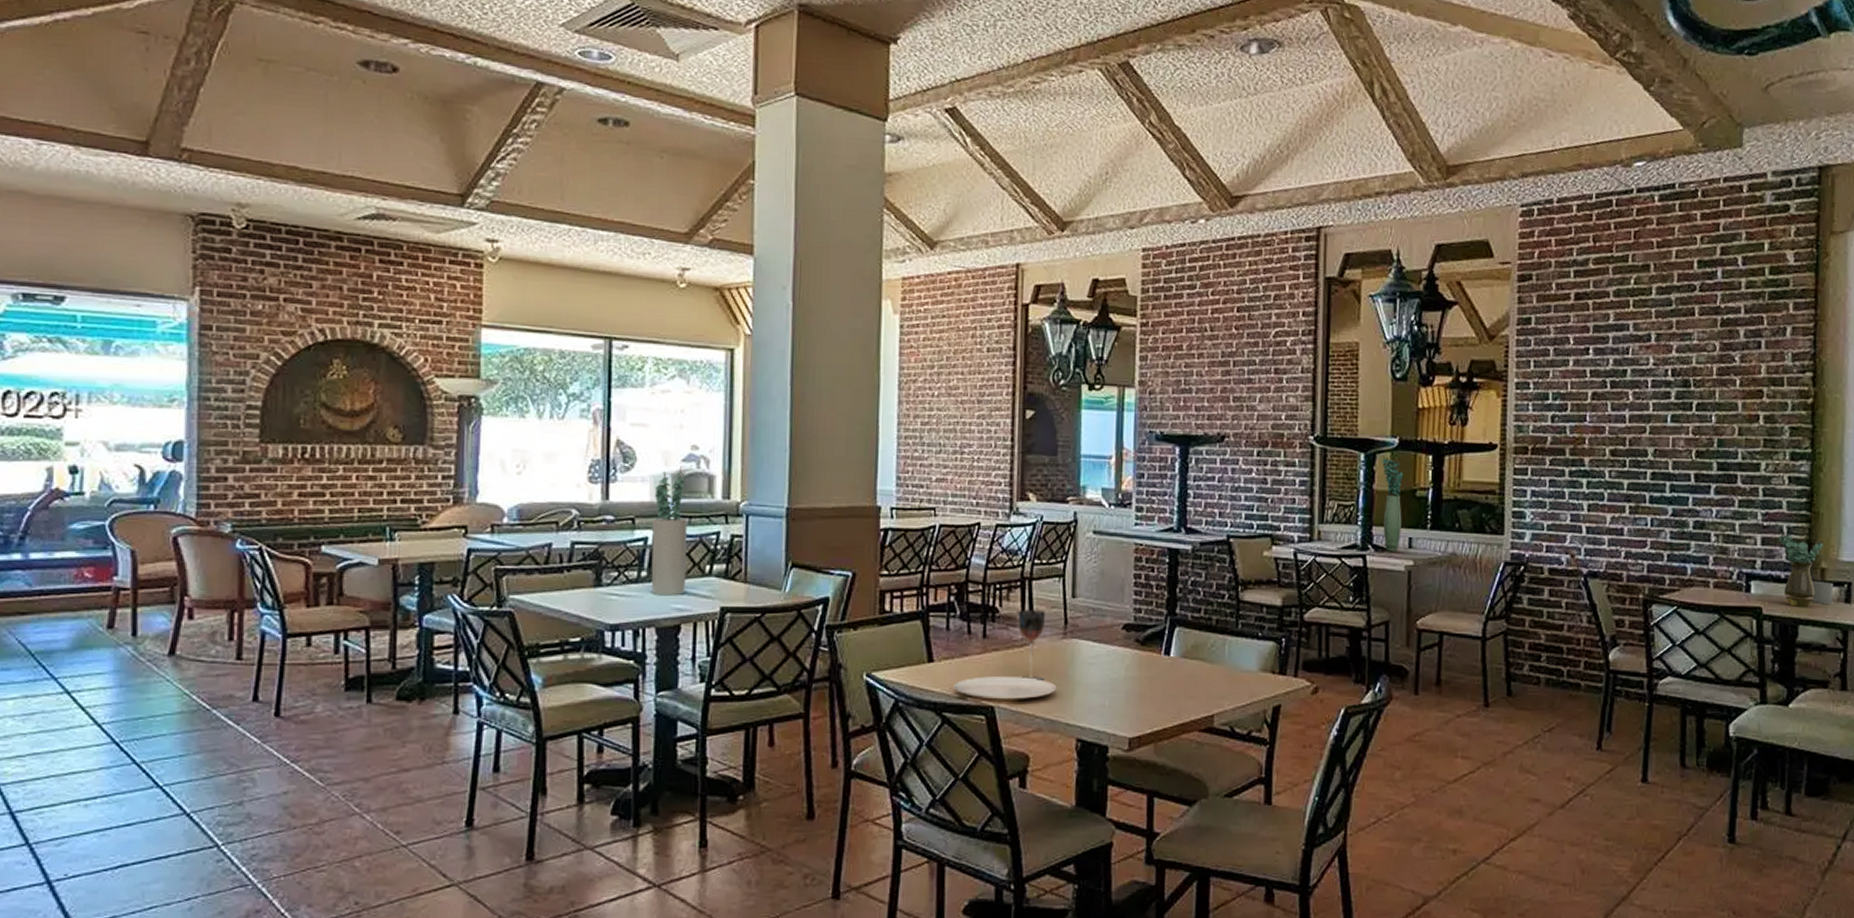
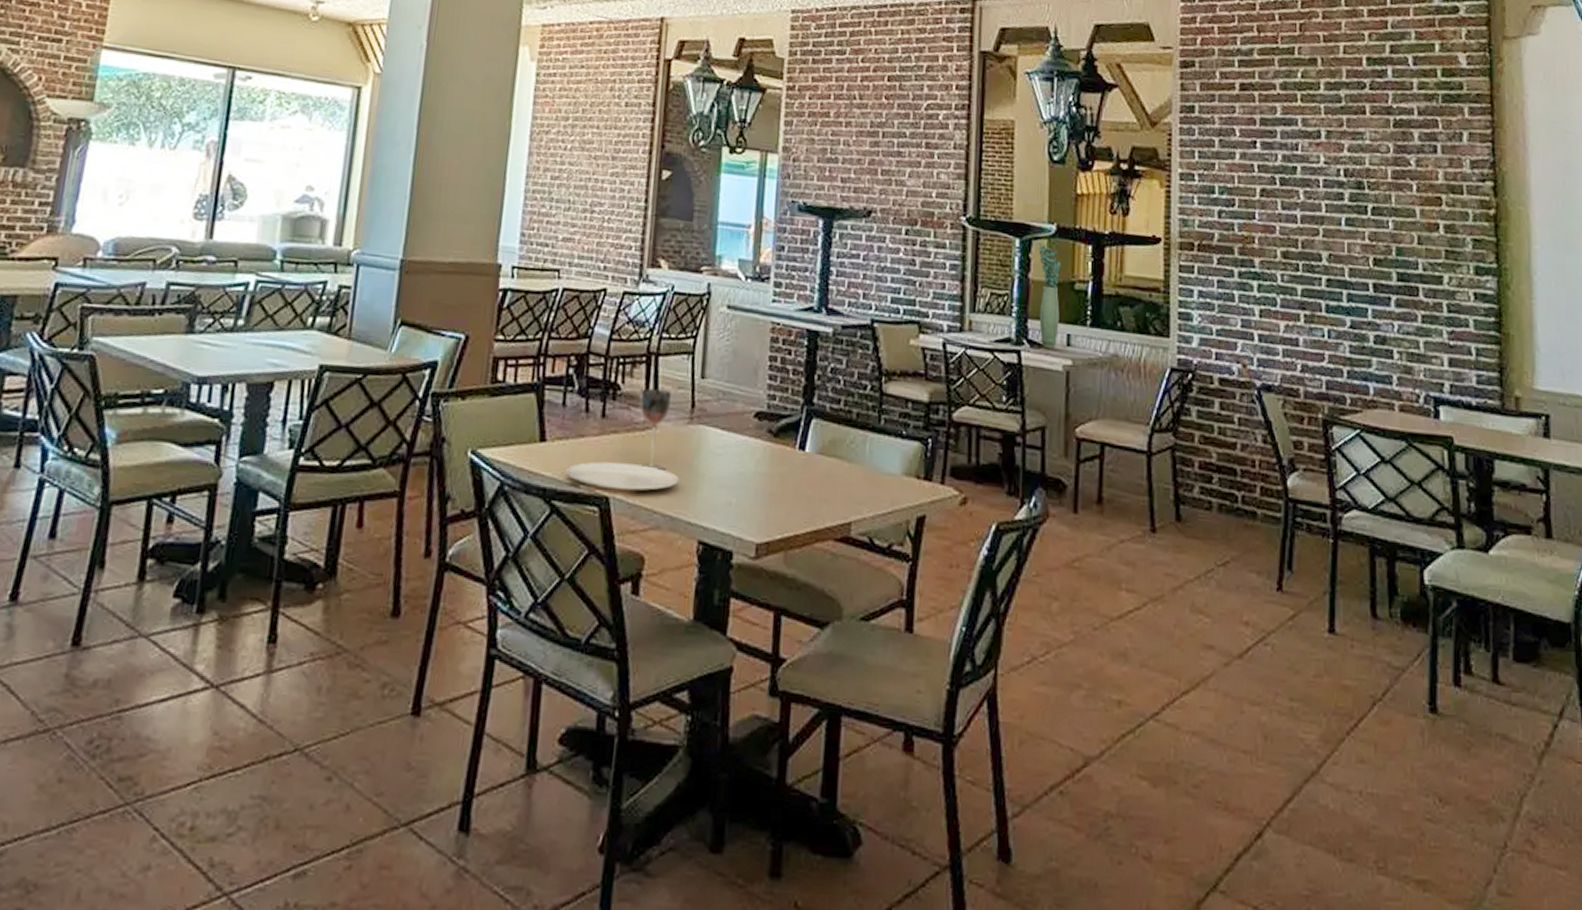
vase: present [651,466,687,596] -> none [247,207,296,350]
vase: present [1779,531,1824,607] -> none [1467,352,1516,440]
cup: present [1811,581,1834,605] -> none [1506,410,1531,439]

